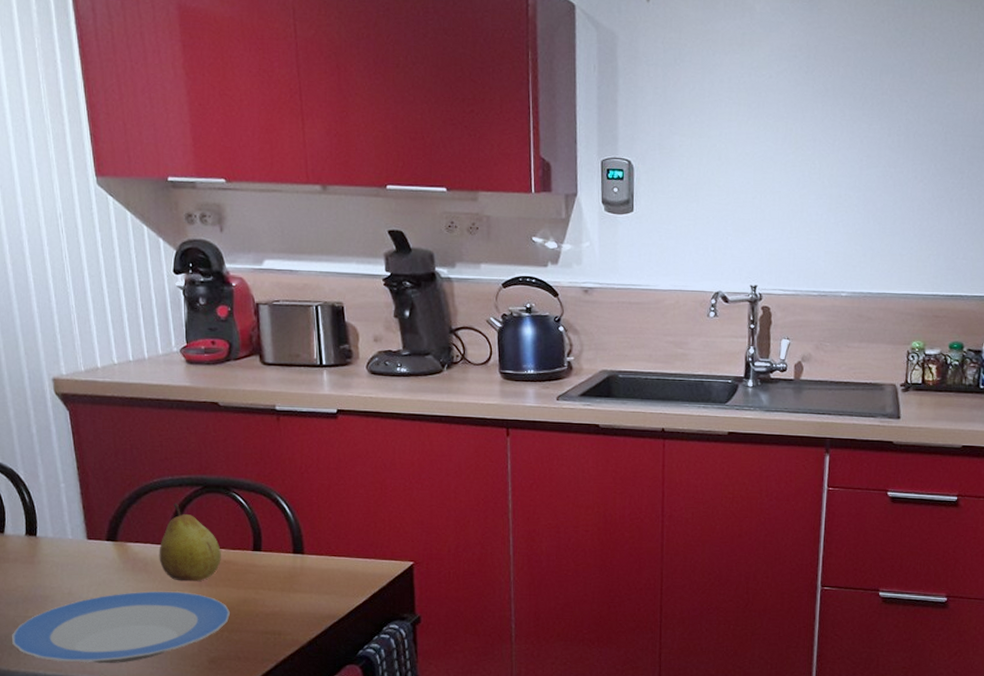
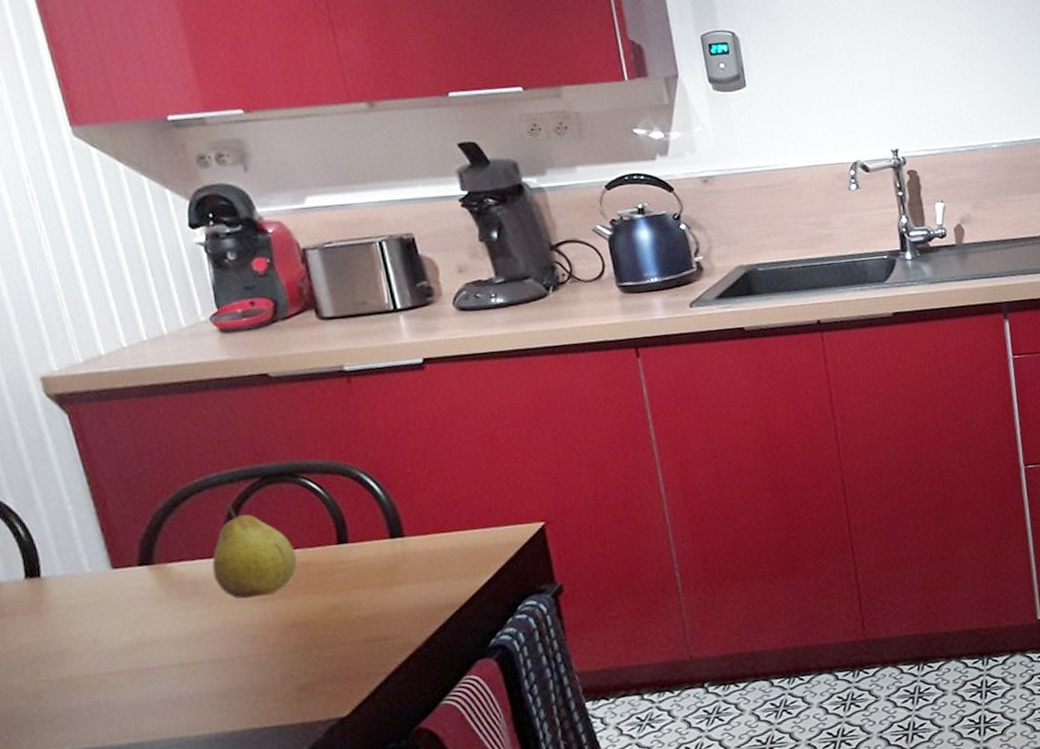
plate: present [12,591,231,664] -> none [20,609,318,732]

